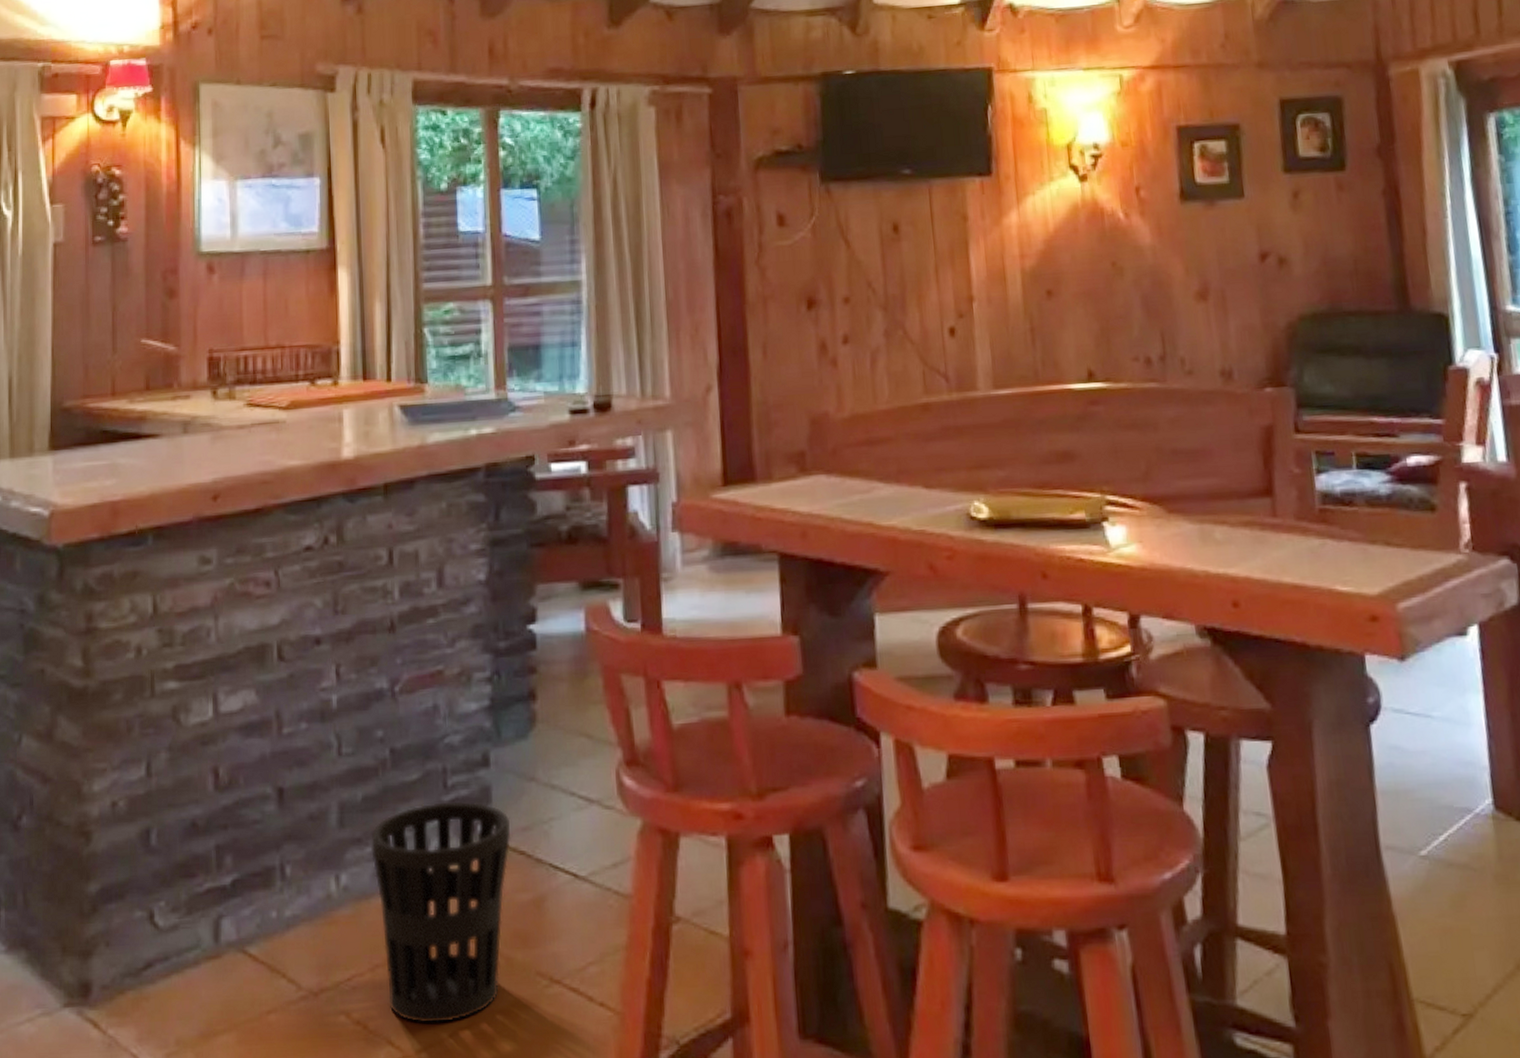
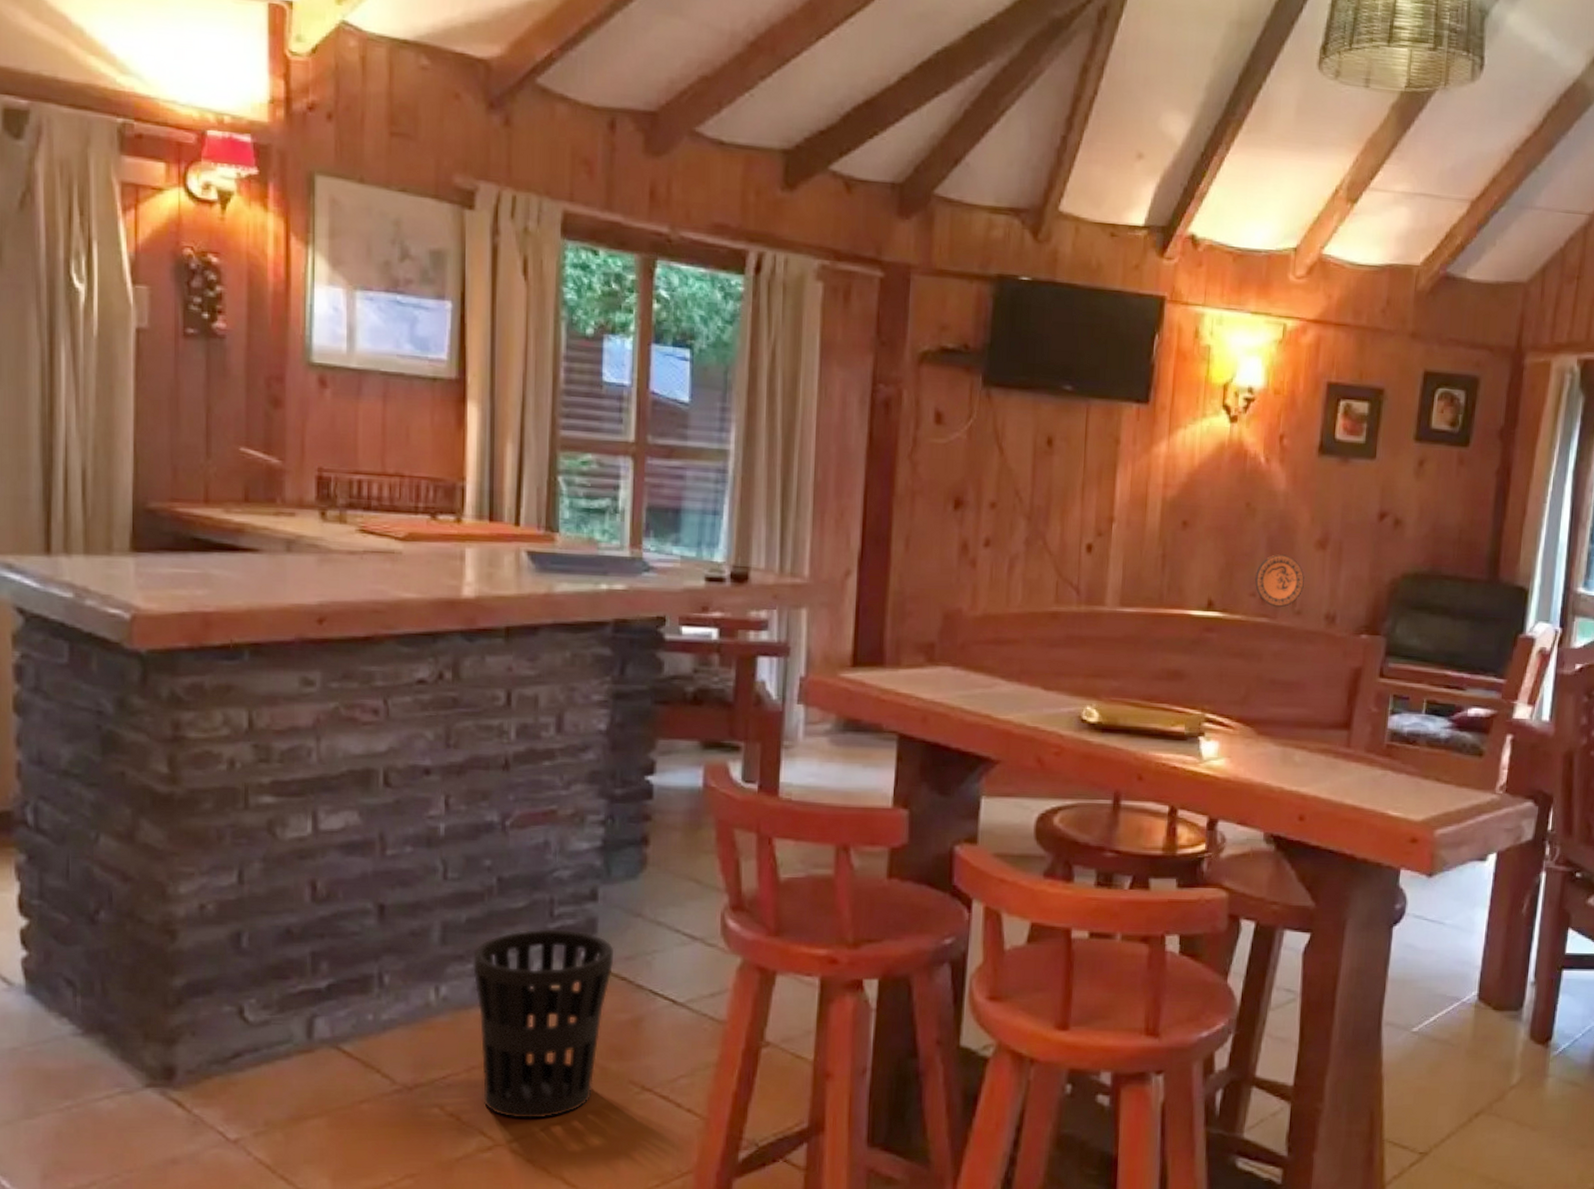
decorative plate: none [1135,312,1191,370] -> present [1255,554,1304,608]

